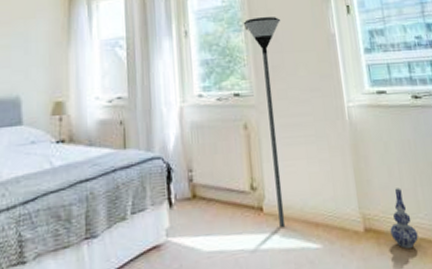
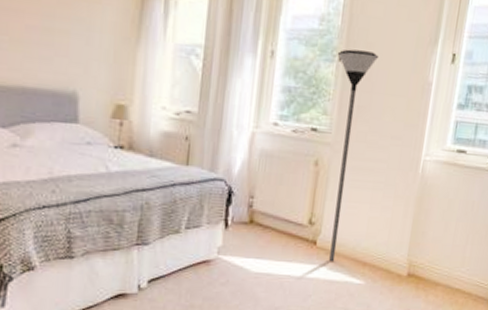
vase: present [390,188,418,249] -> none [430,243,455,295]

